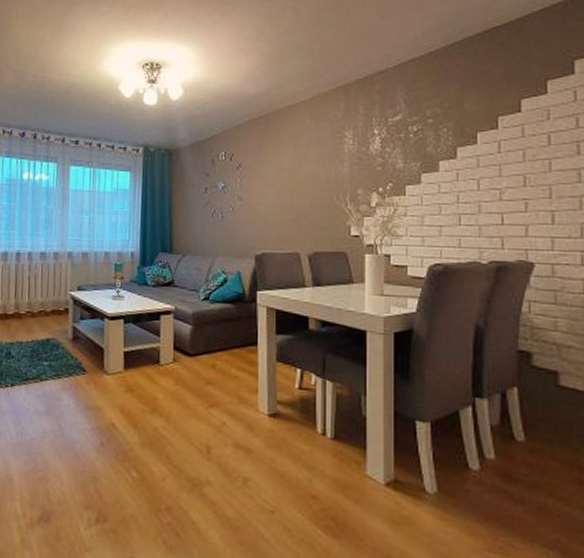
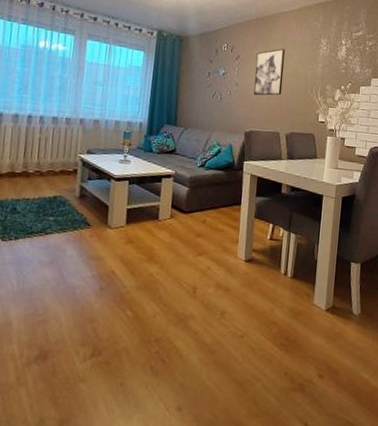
wall art: none [261,150,299,210] -> present [254,49,285,96]

